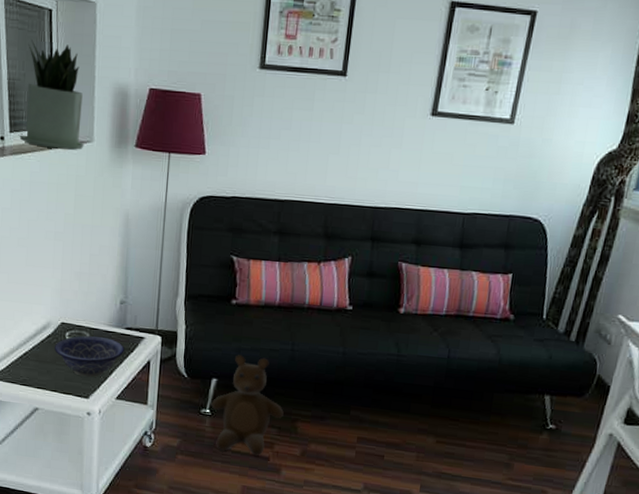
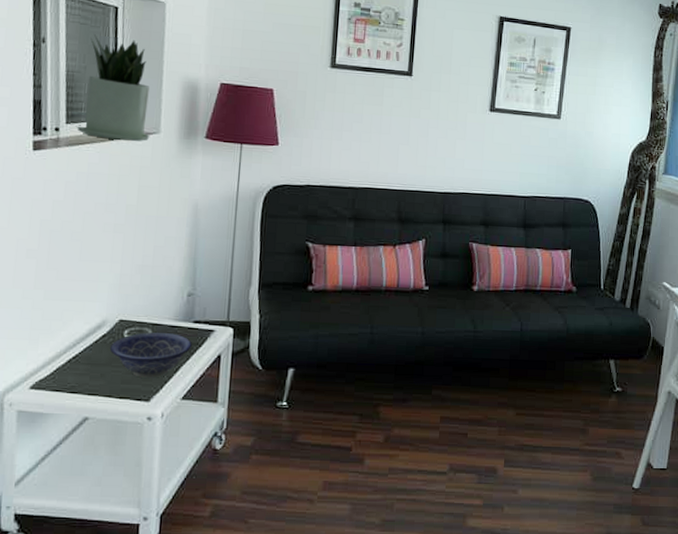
teddy bear: present [211,355,284,456] -> none [288,342,365,447]

